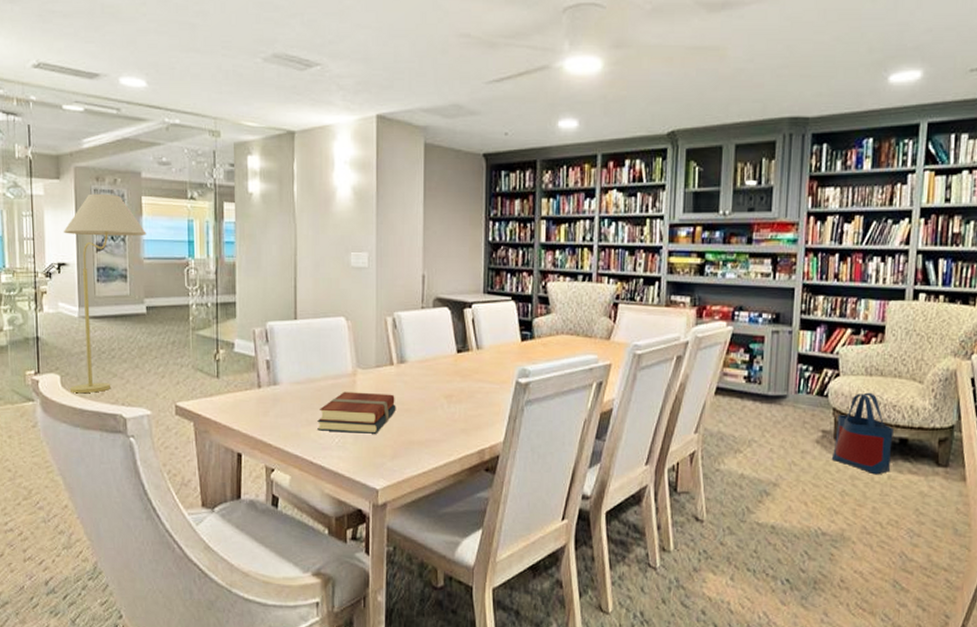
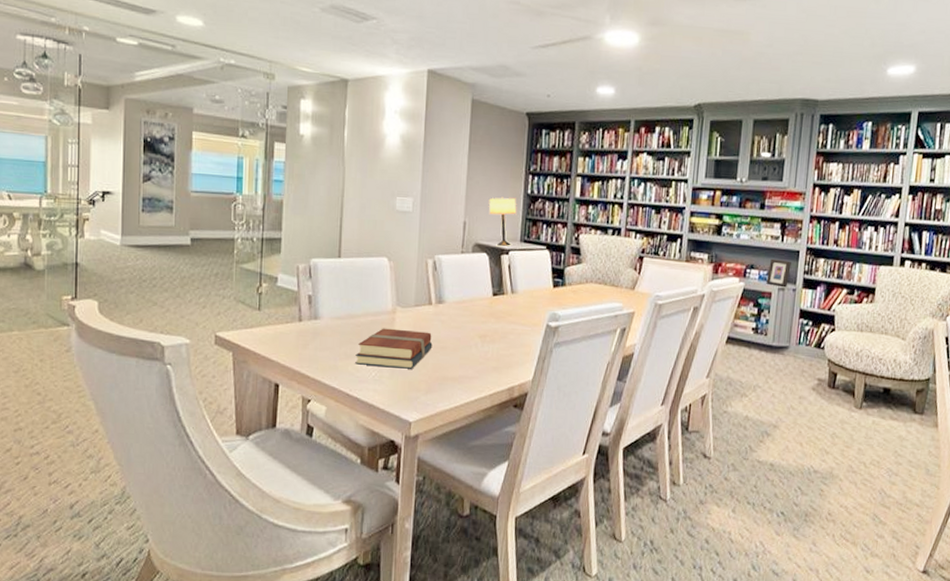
floor lamp: present [63,193,147,394] -> none [107,125,195,321]
table lamp: none [449,247,478,299] -> present [489,198,517,246]
picture frame: none [758,298,786,330] -> present [766,258,791,288]
tote bag: present [831,392,894,475] -> none [824,346,879,420]

